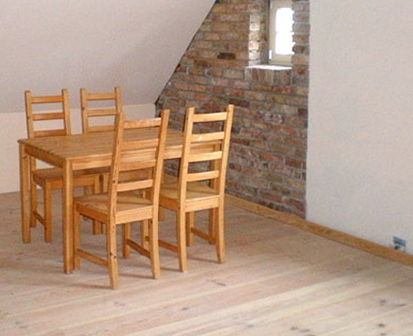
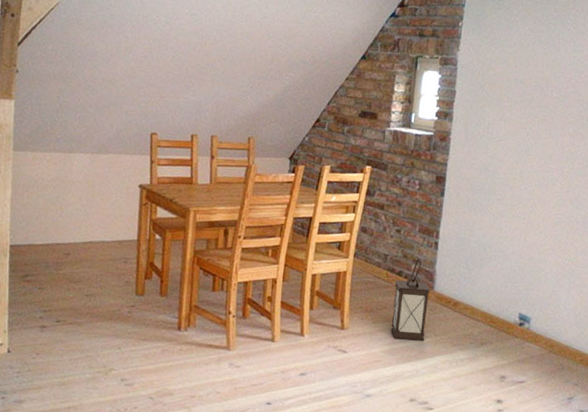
lantern: none [266,189,303,270] -> present [391,257,431,341]

